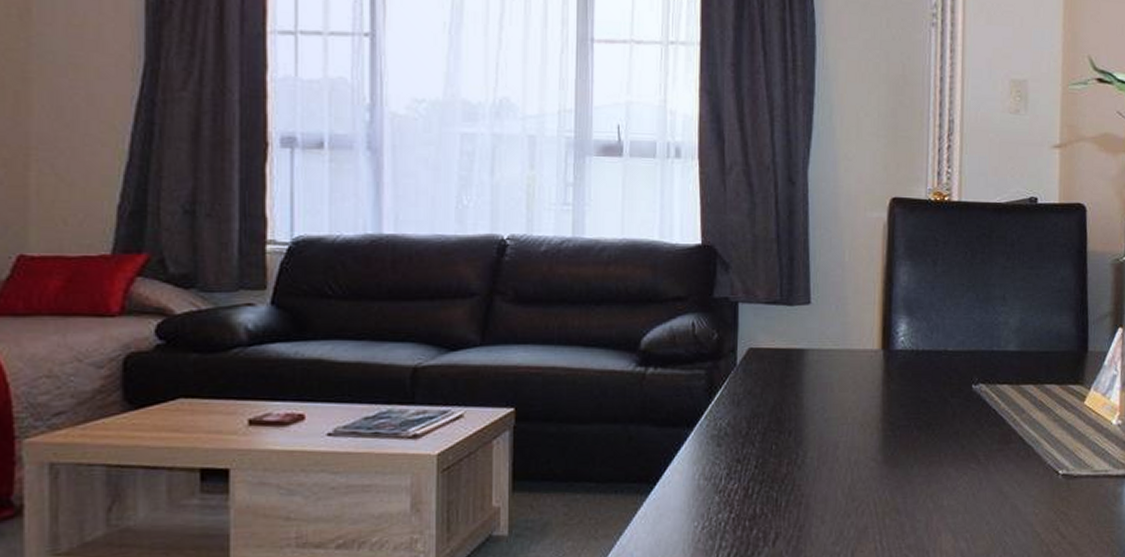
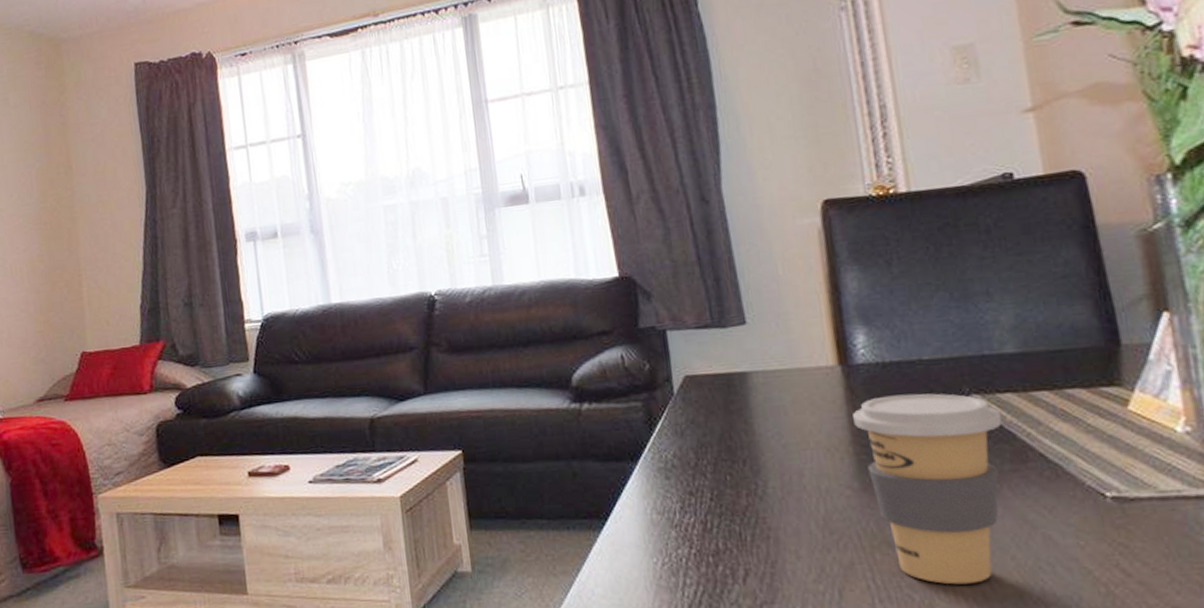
coffee cup: none [886,379,997,546] -> present [853,393,1002,585]

